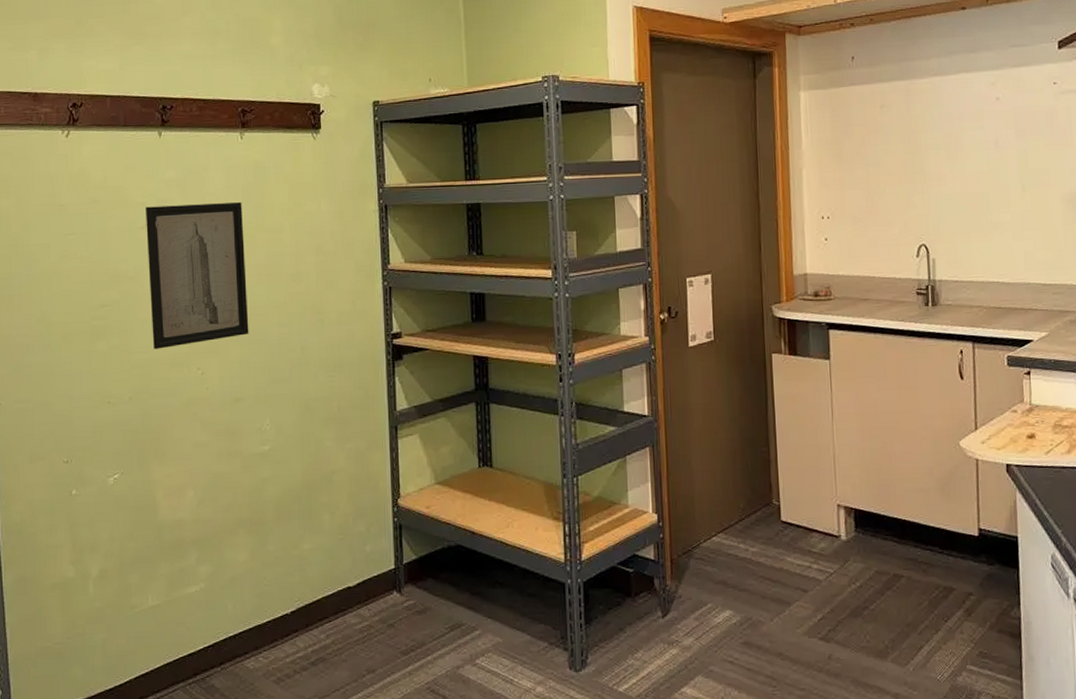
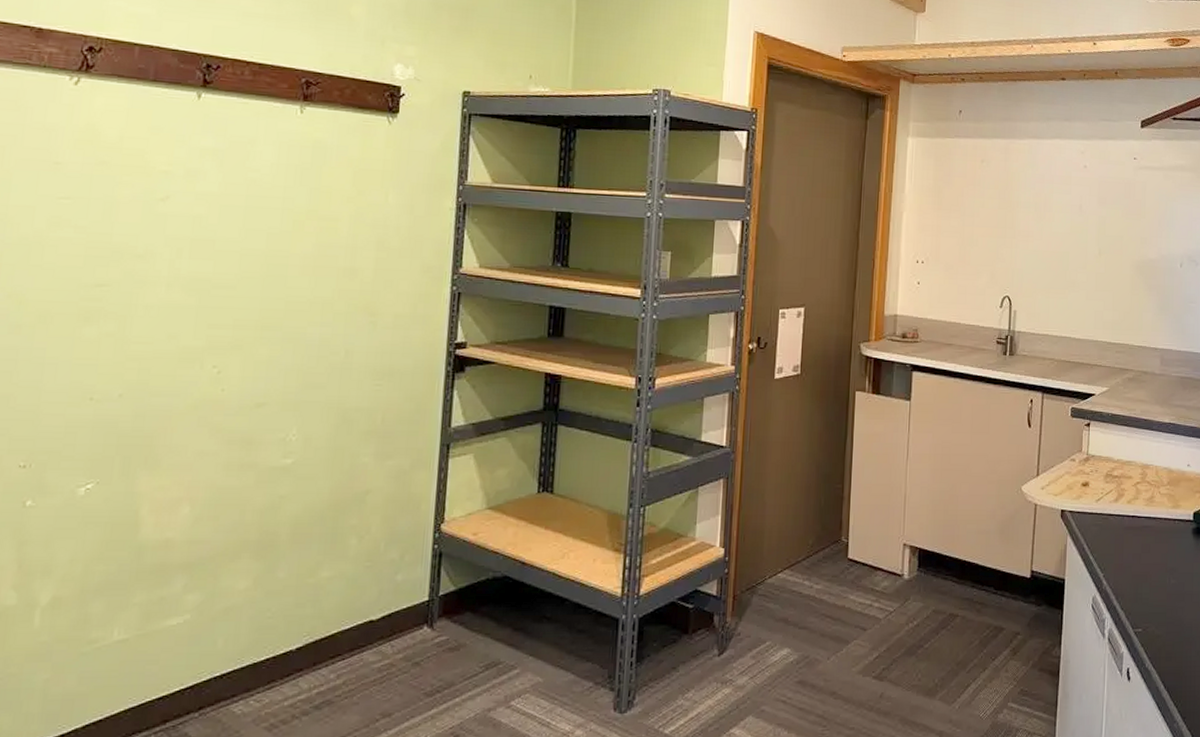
wall art: present [146,202,249,349] -> none [159,176,293,341]

